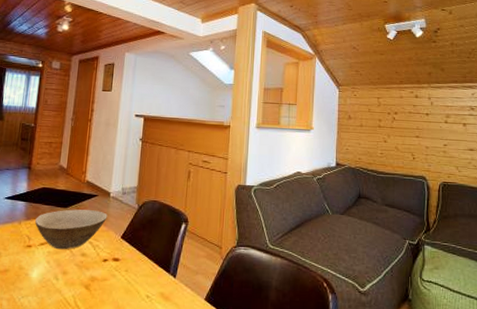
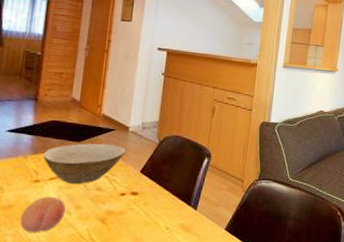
fruit: none [14,261,54,298] -> present [20,196,66,233]

